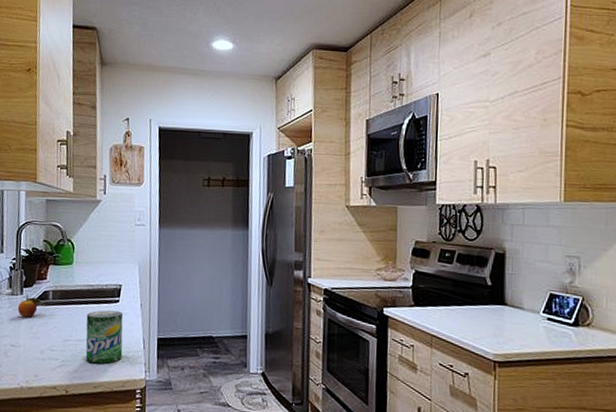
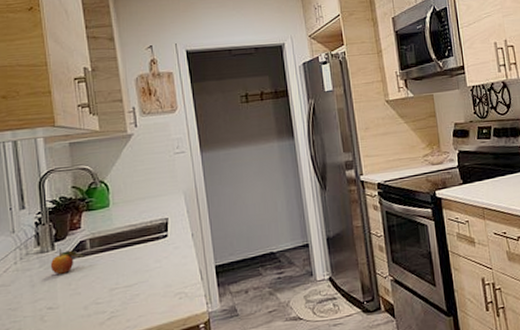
beverage can: present [85,310,123,364] -> none [132,246,179,308]

